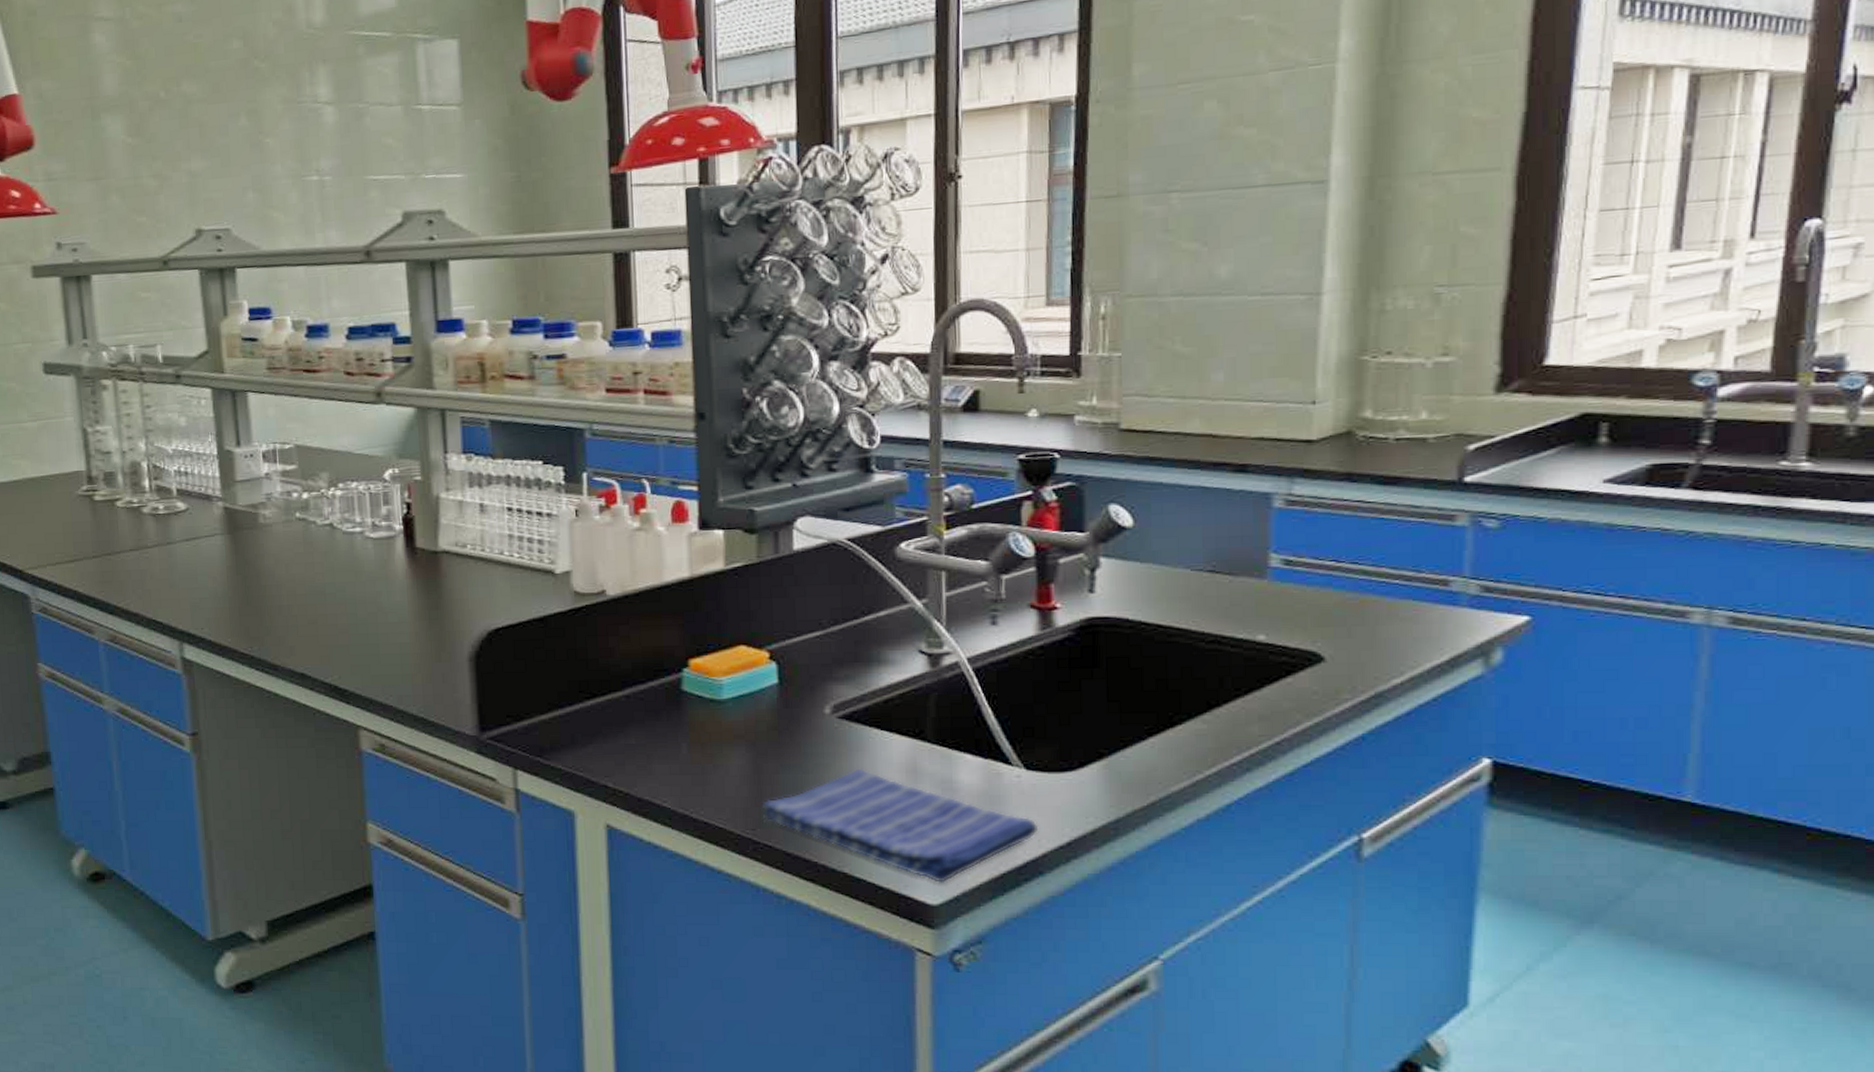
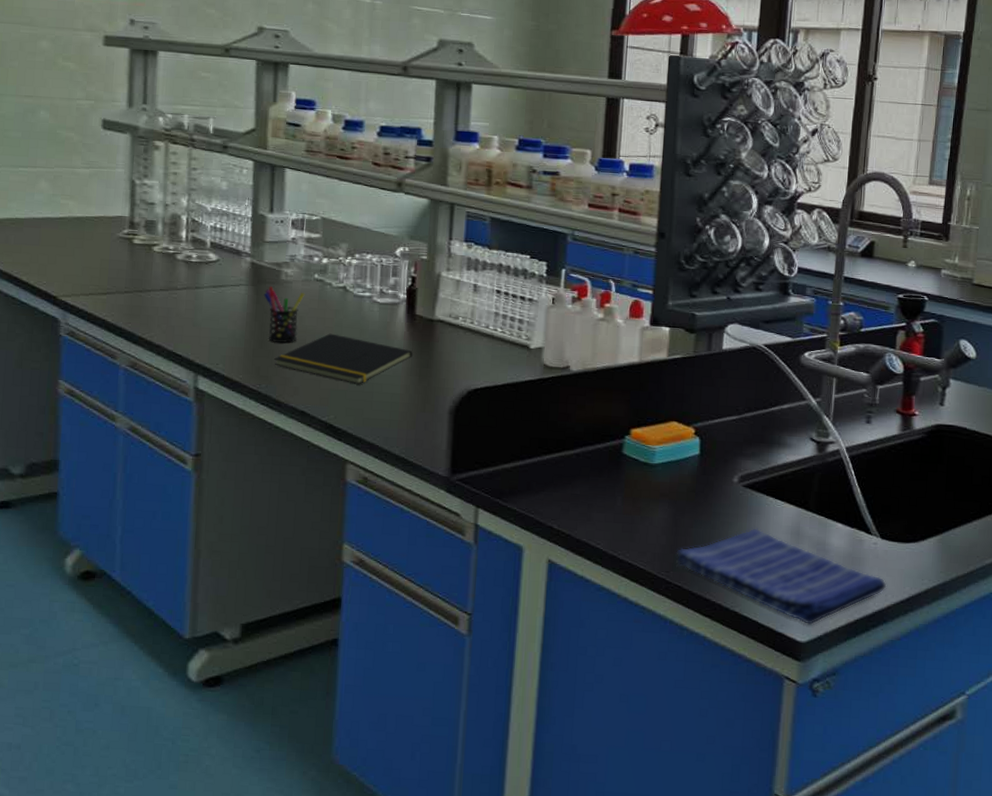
pen holder: none [242,532,288,598] -> present [263,286,305,344]
notepad: none [263,580,420,637] -> present [274,333,414,385]

